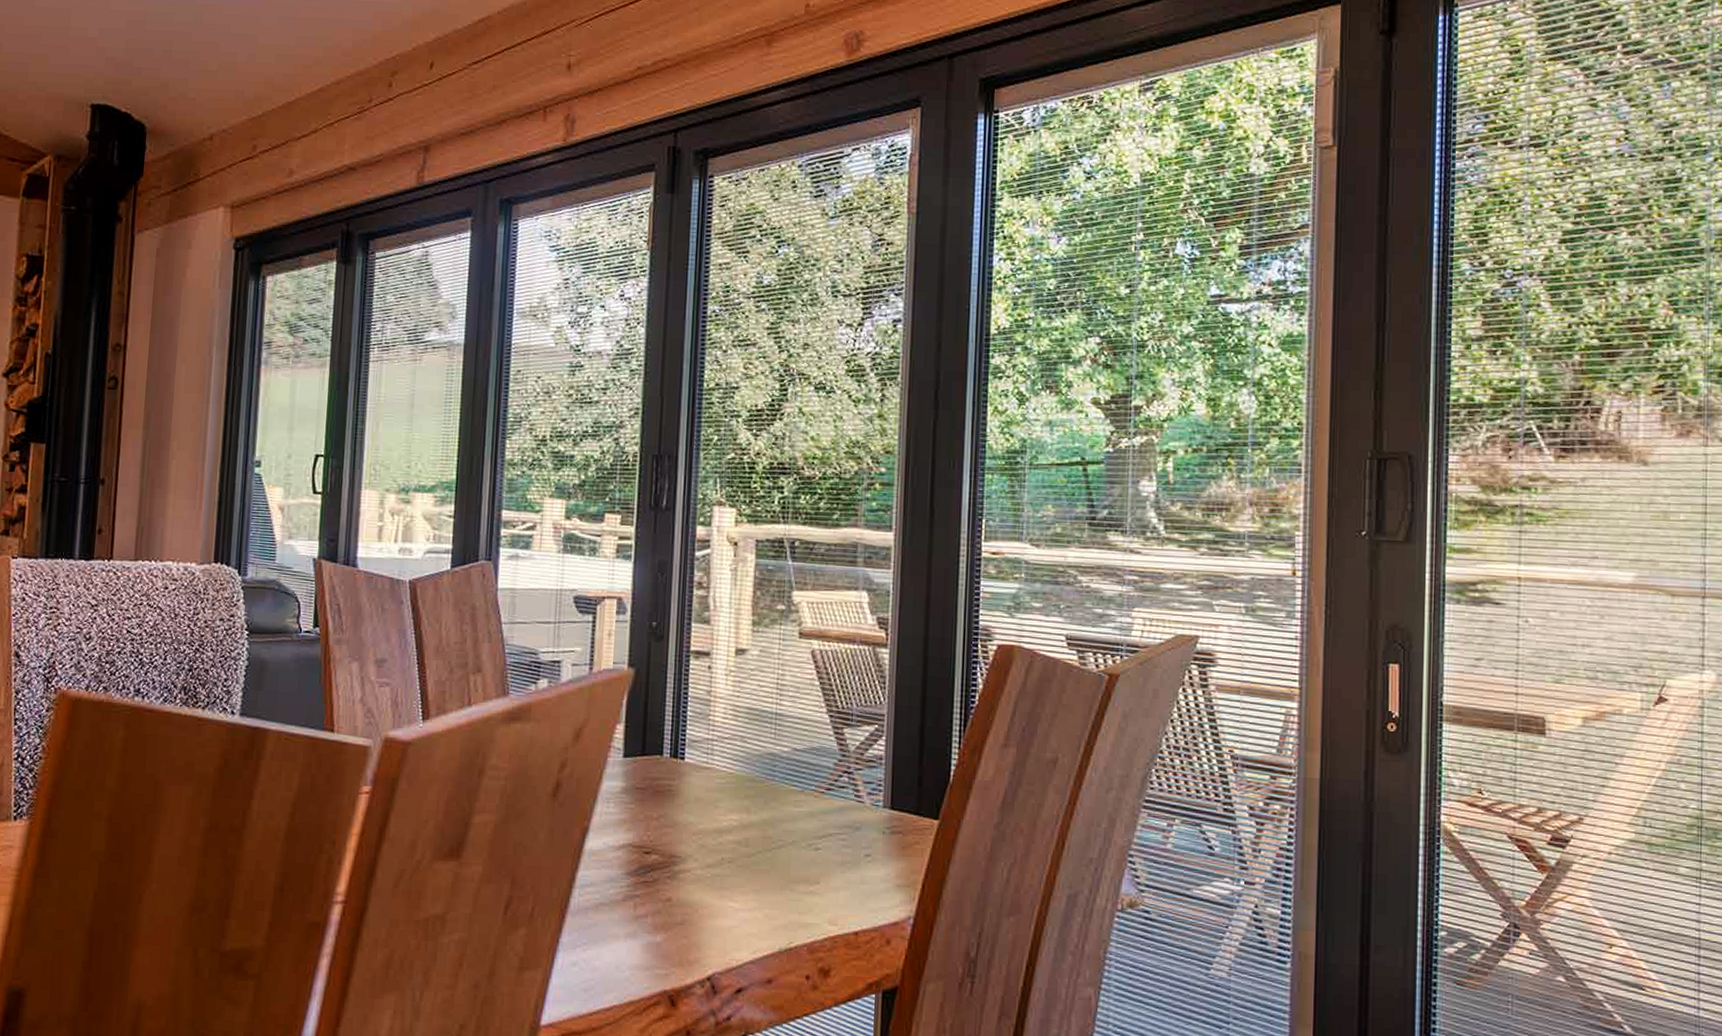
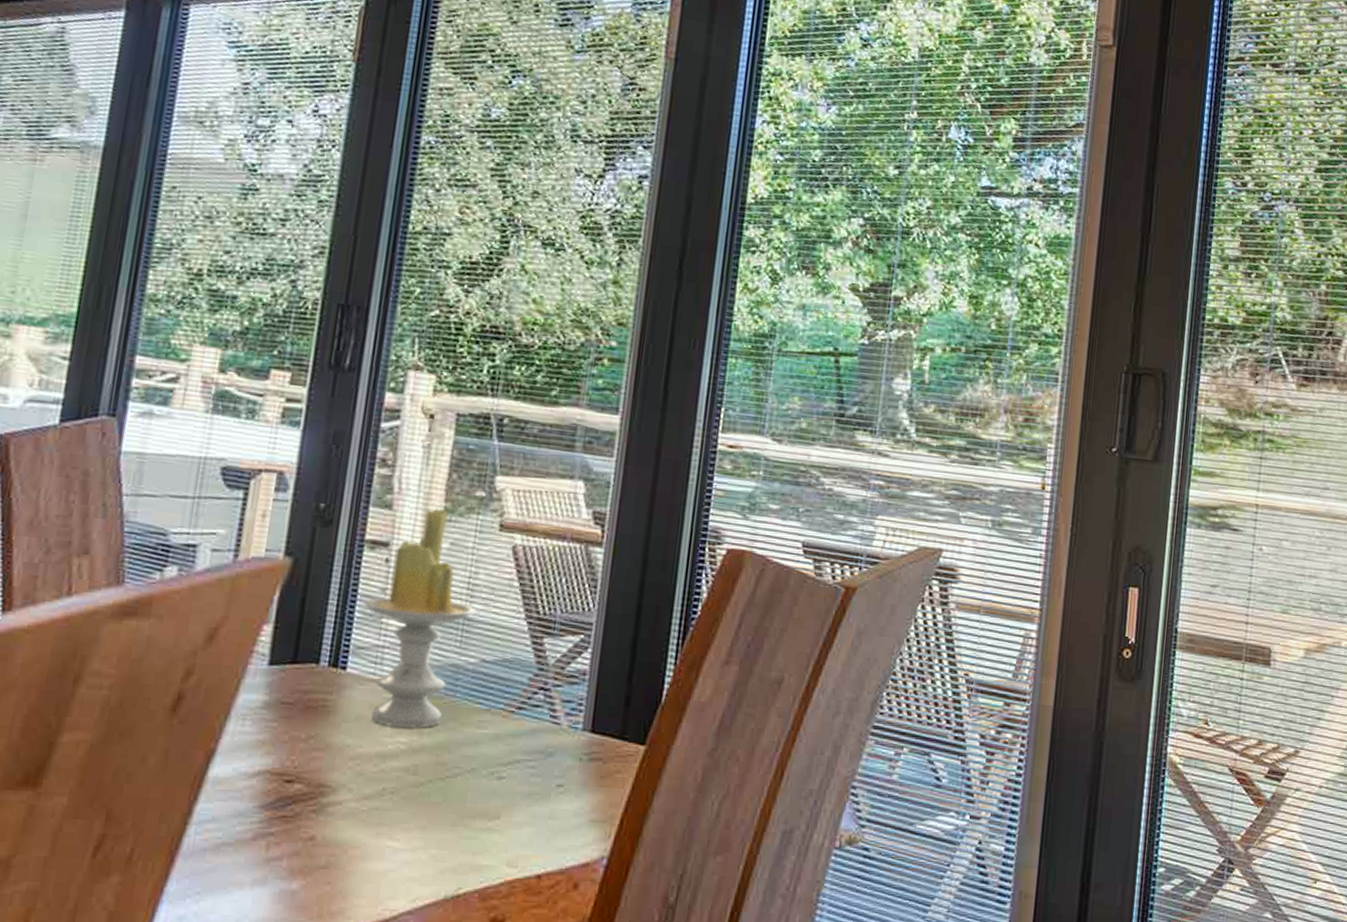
candle: none [694,621,786,808] -> present [364,508,477,728]

